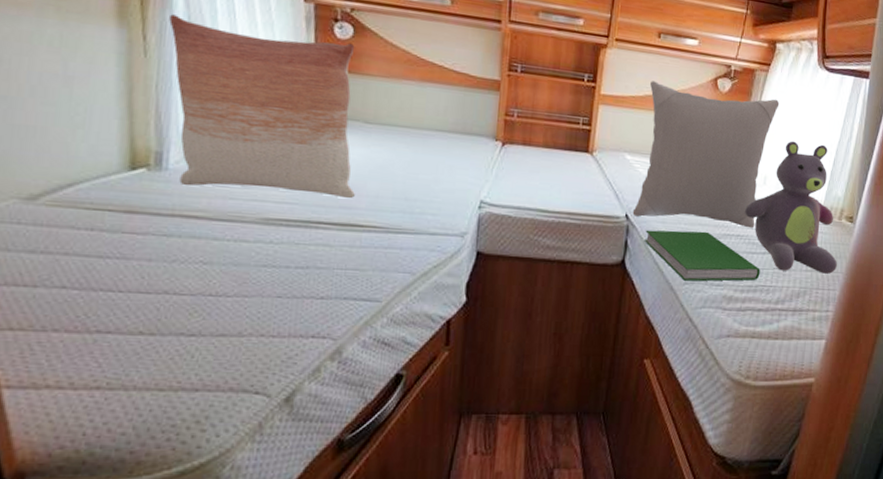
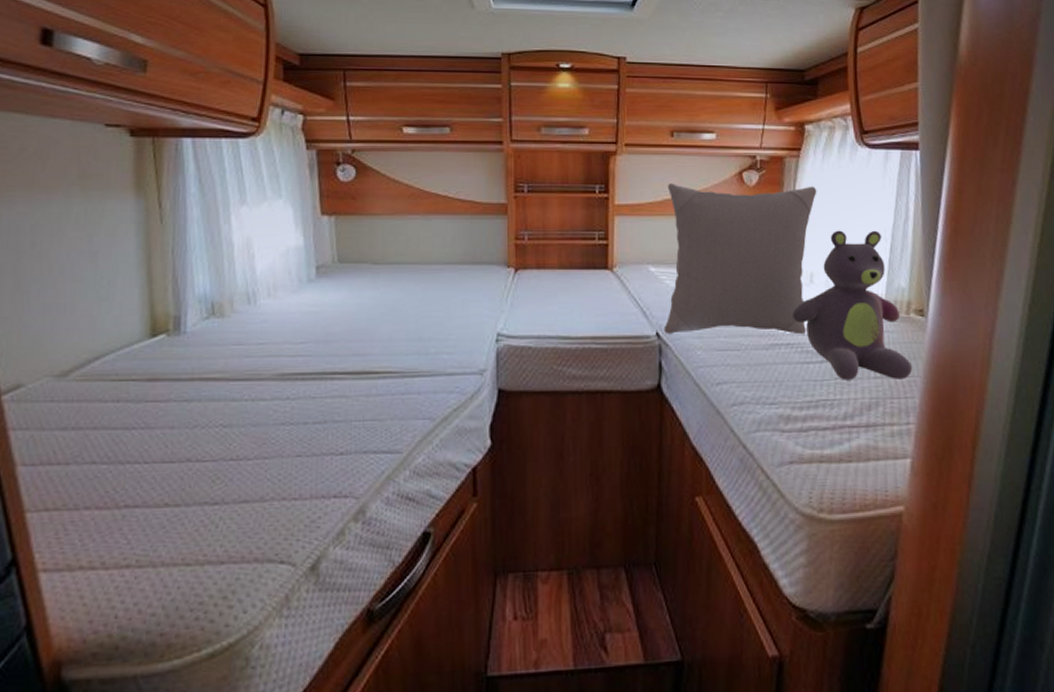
pillow: present [169,14,355,199] -> none [182,179,368,348]
hardcover book: present [645,230,760,281] -> none [681,343,820,402]

